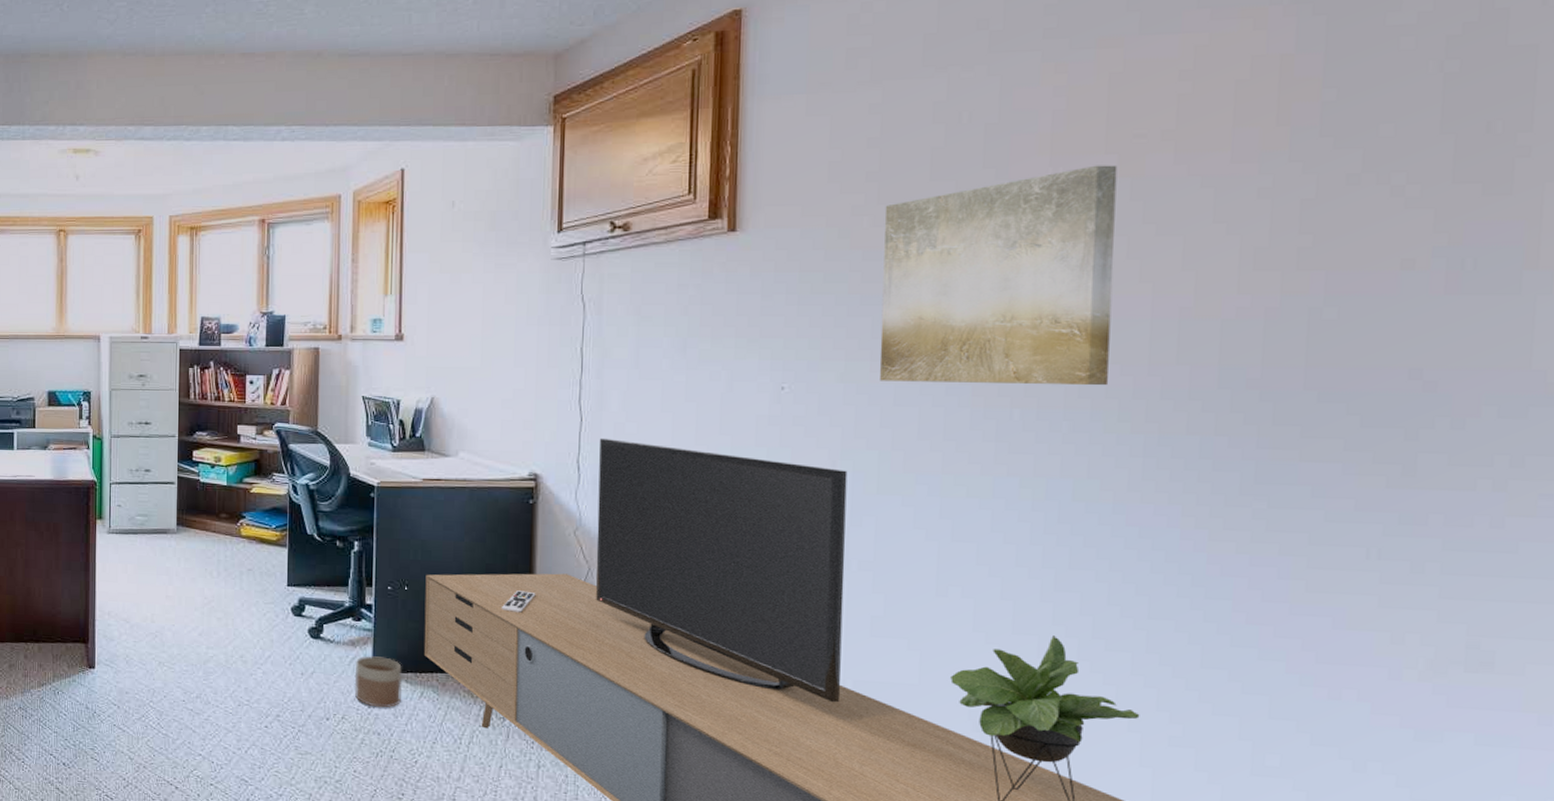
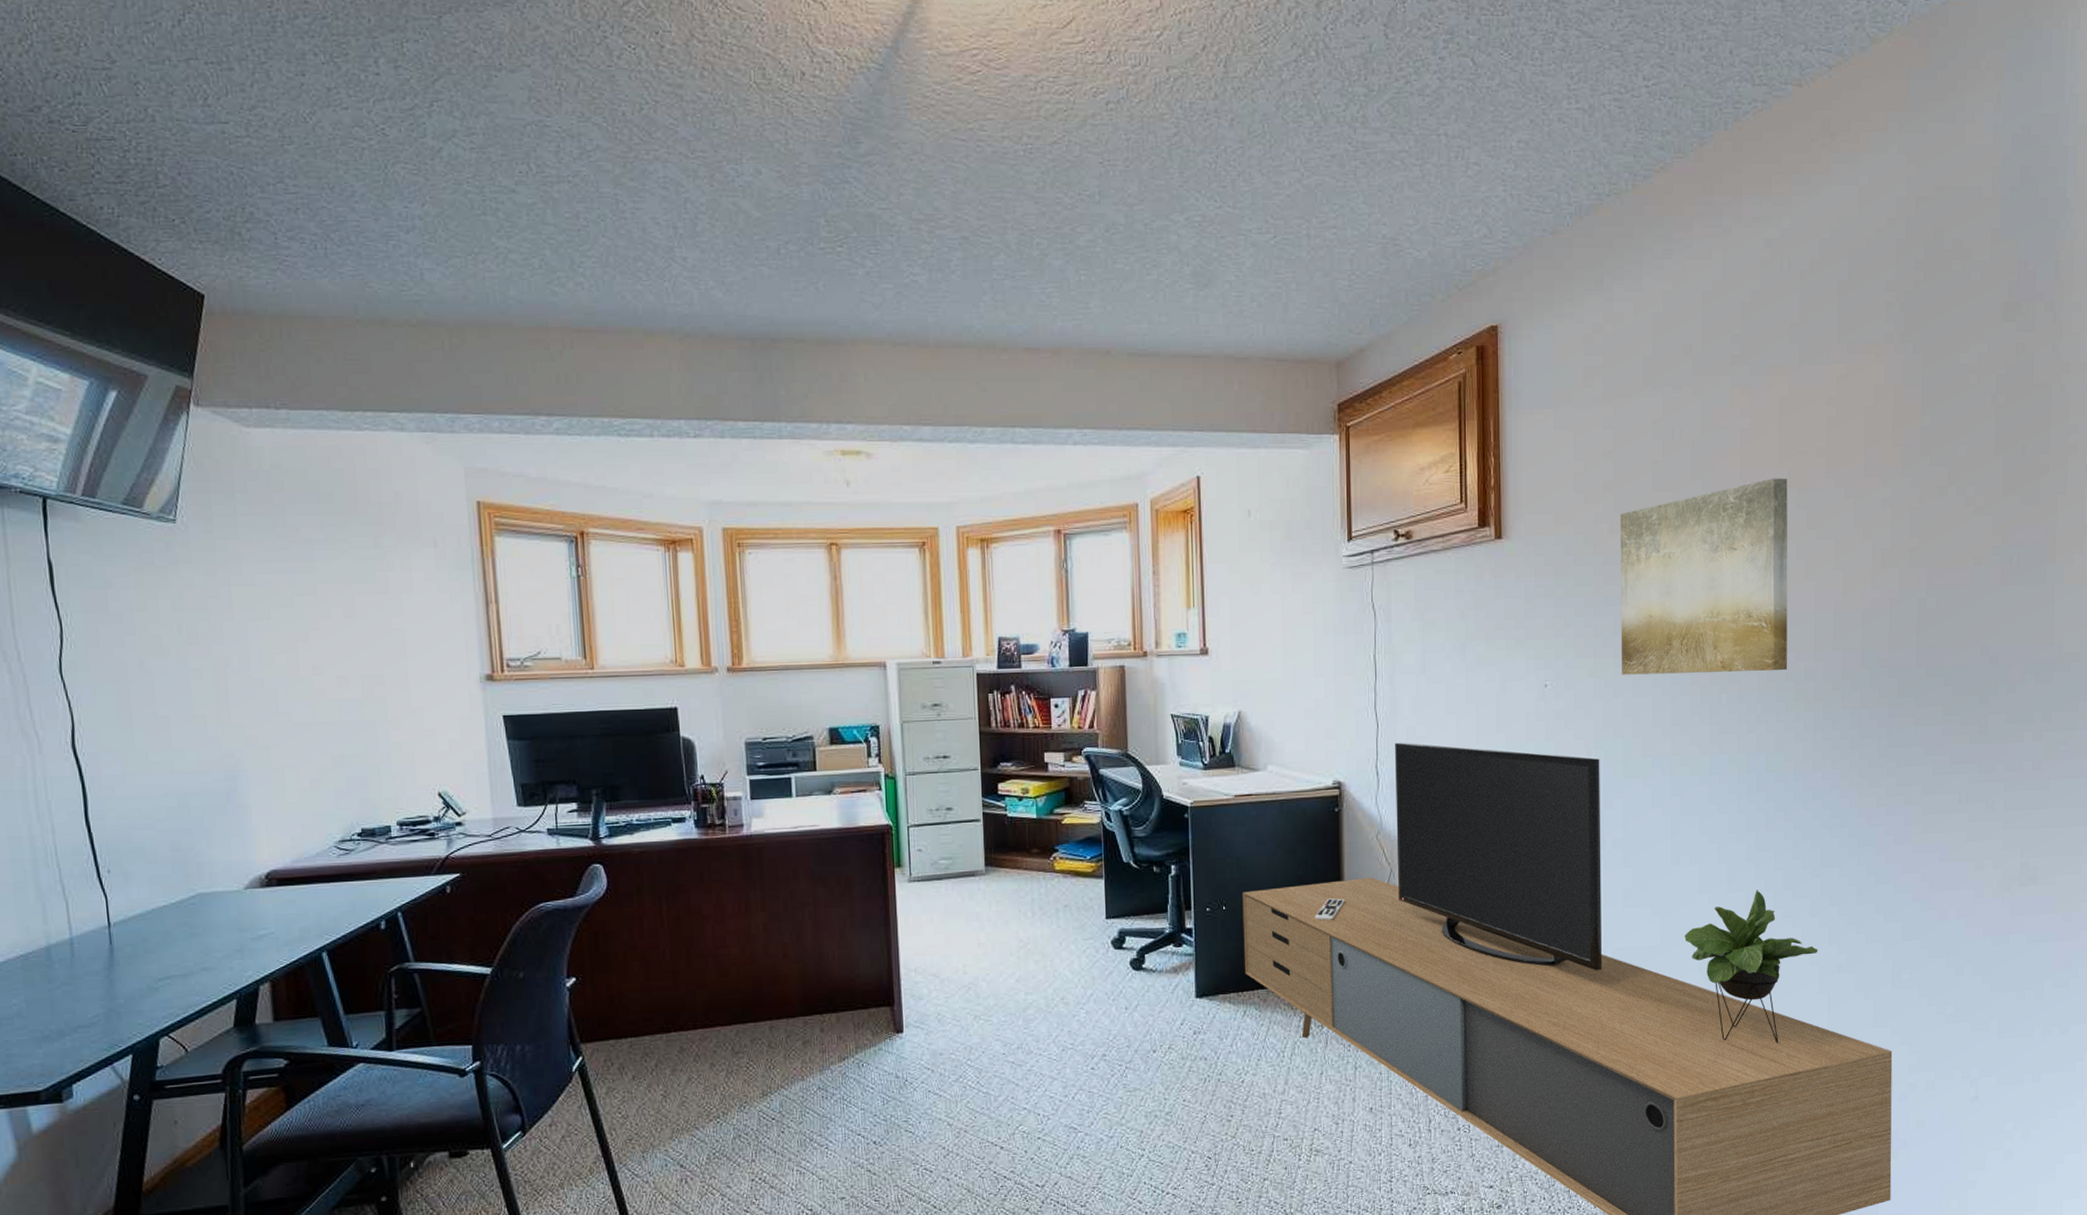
planter: present [354,656,402,708] -> none [1178,980,1225,1033]

